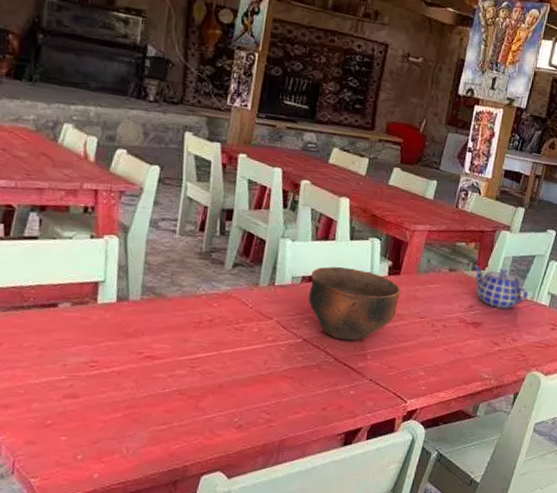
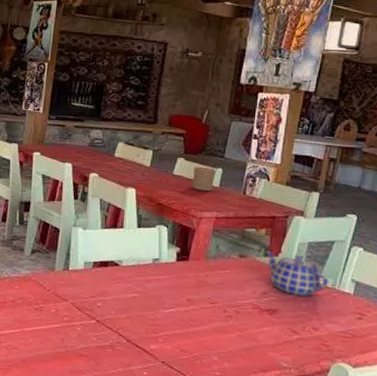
bowl: present [308,266,402,341] -> none [100,252,191,324]
cup: none [406,177,431,203] -> present [192,166,216,191]

